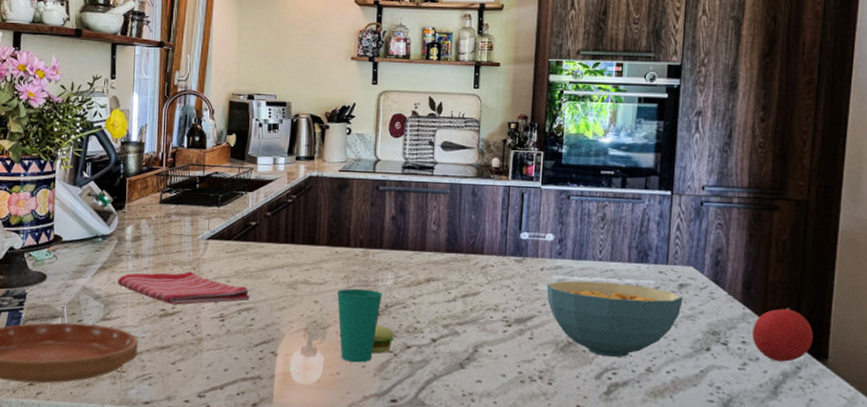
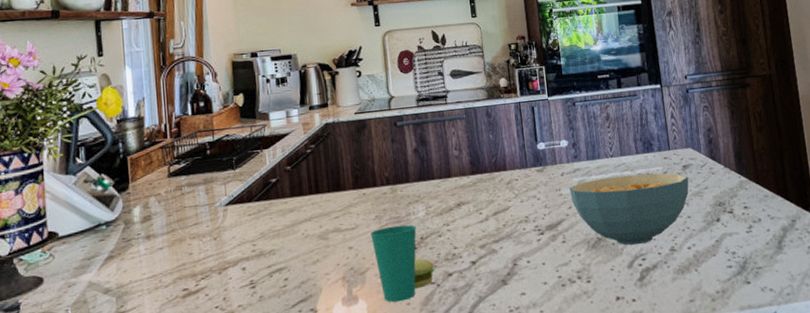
dish towel: present [118,271,250,305] -> none [129,242,280,282]
fruit: present [752,307,813,362] -> none [750,169,800,219]

